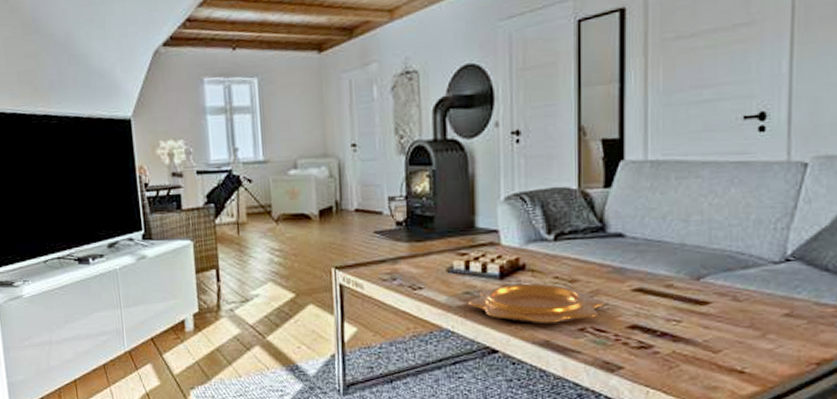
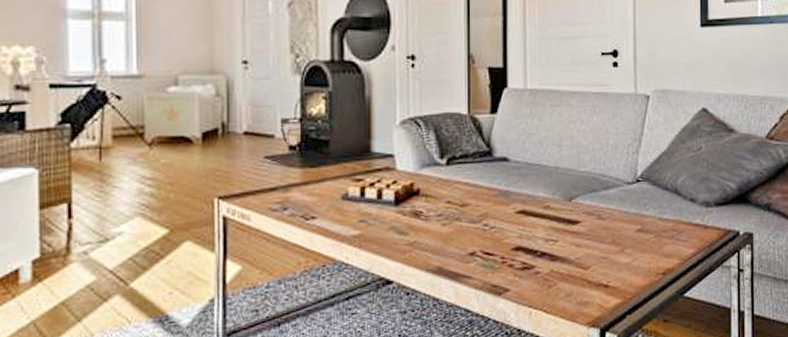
decorative bowl: present [468,283,604,323] -> none [362,209,492,250]

